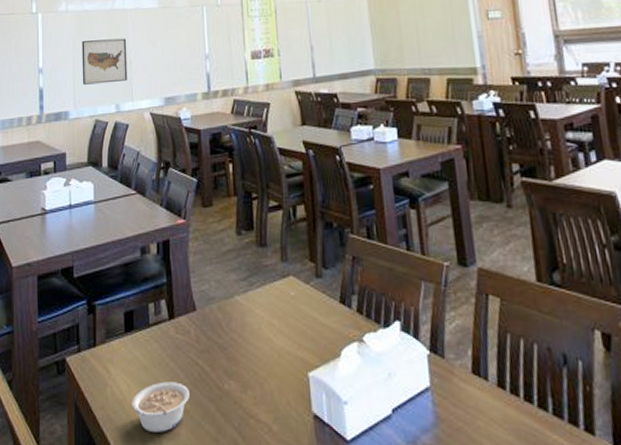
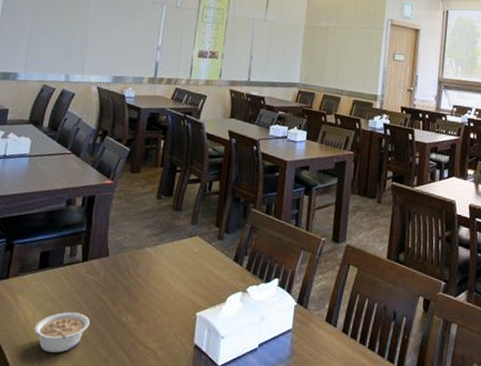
wall art: present [81,38,128,85] -> none [37,14,87,56]

